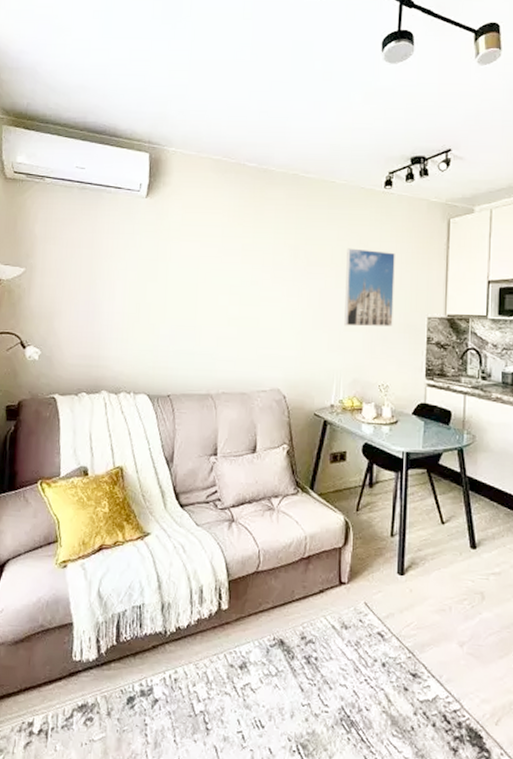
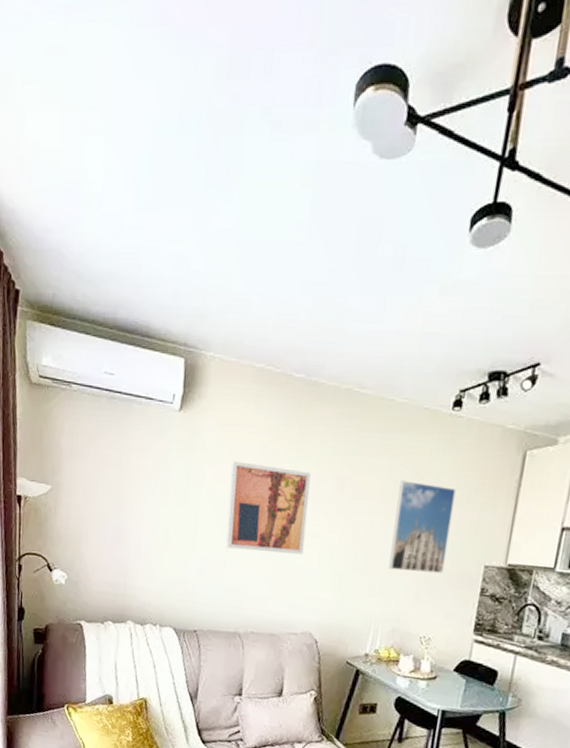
wall art: none [194,238,268,318] -> present [226,461,311,555]

